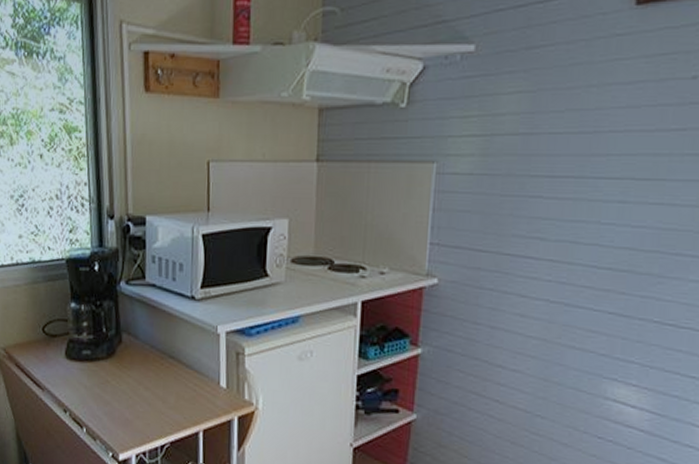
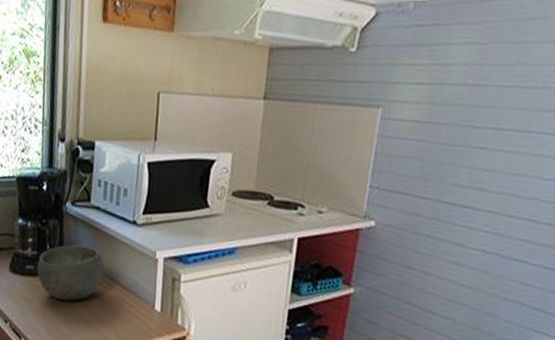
bowl: none [94,325,164,385] -> present [37,244,104,301]

